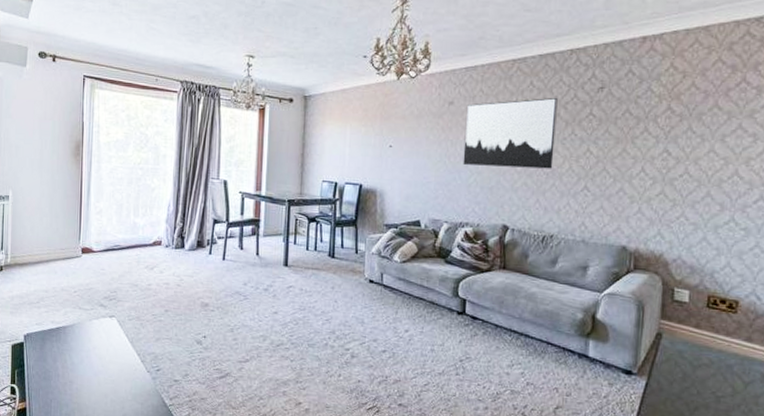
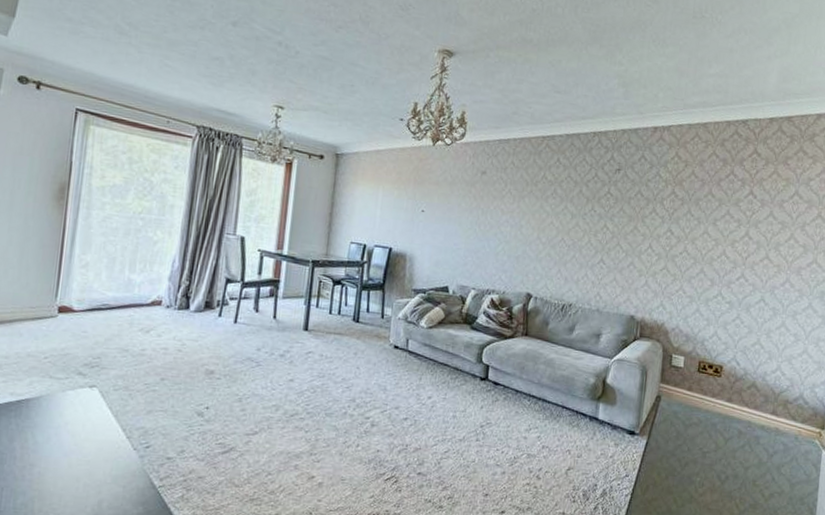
wall art: present [463,97,558,169] -> none [492,174,581,242]

